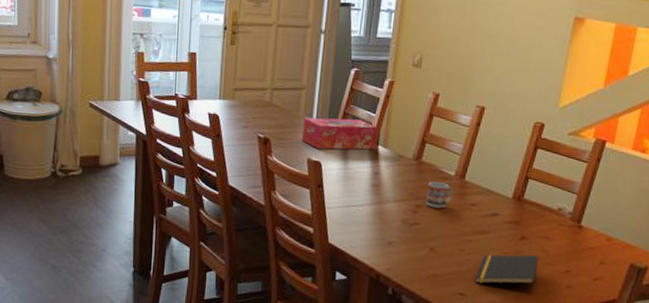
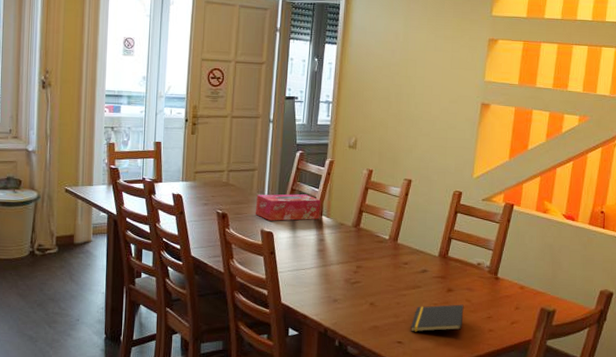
cup: present [426,182,453,209] -> none [365,245,388,268]

